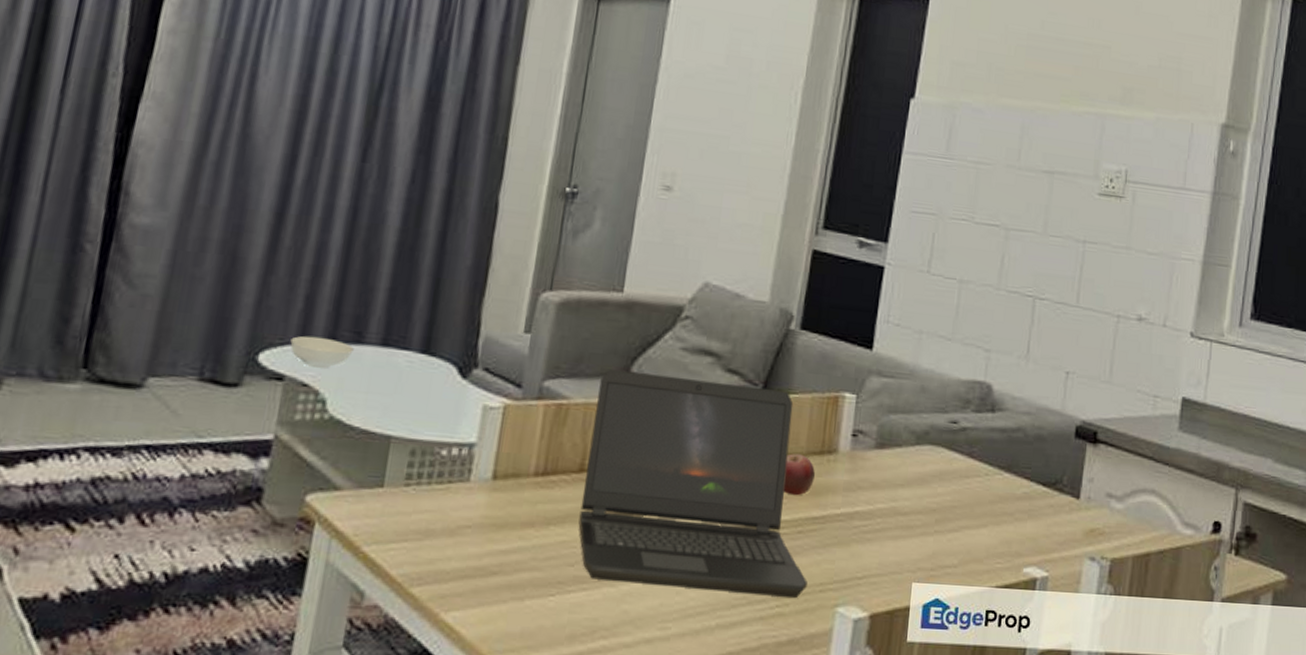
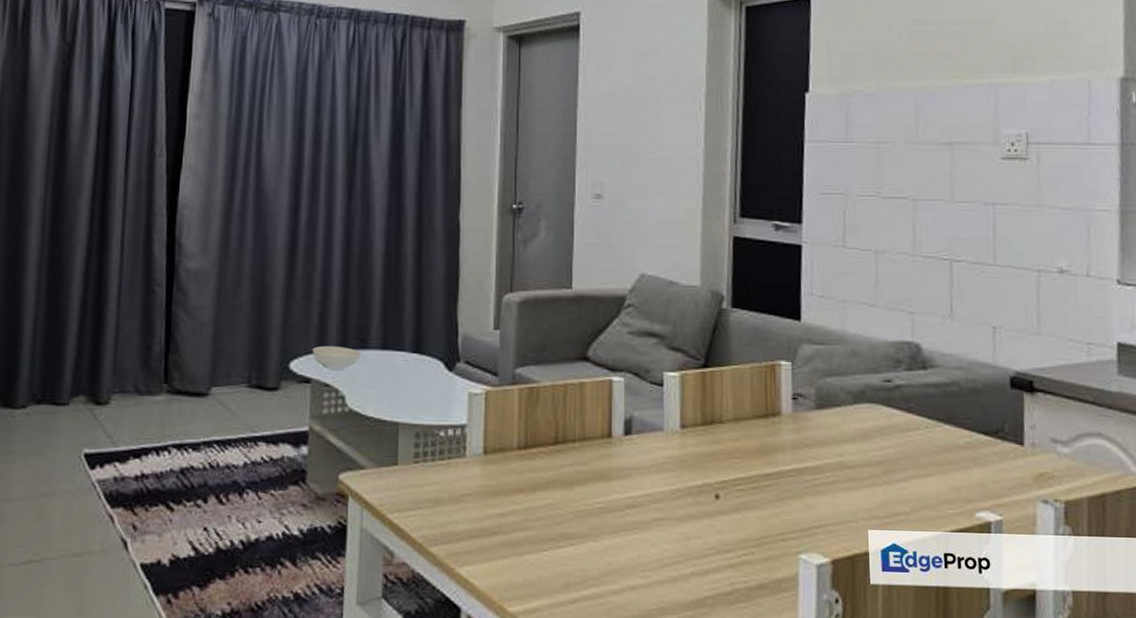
laptop computer: present [578,369,808,599] -> none [560,355,769,548]
fruit: present [783,453,816,496] -> none [734,418,764,456]

